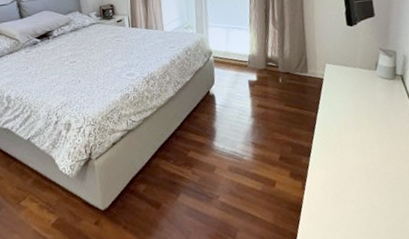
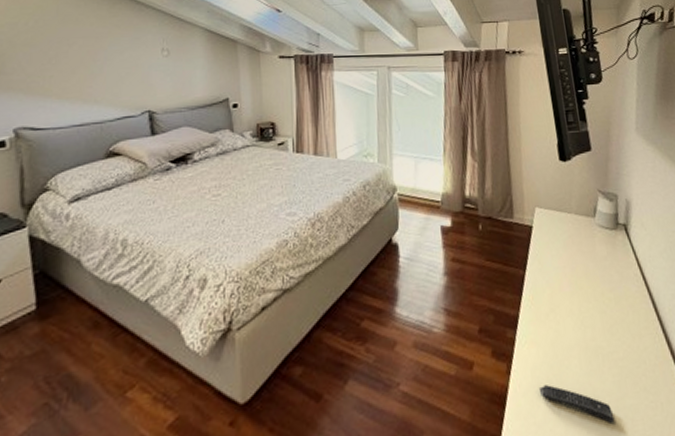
remote control: none [327,197,388,225] -> present [538,385,615,423]

